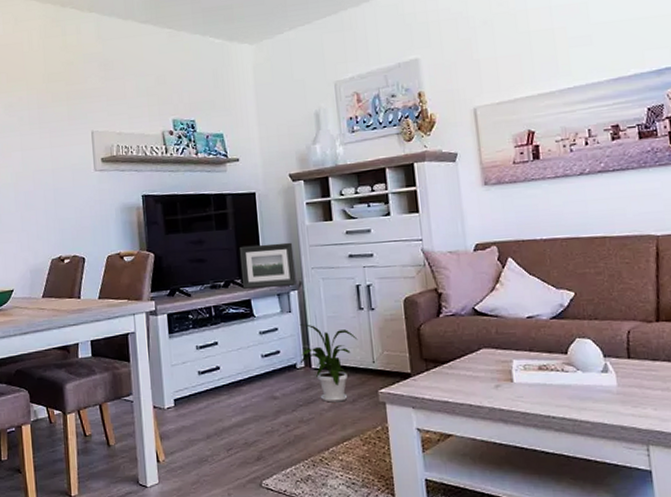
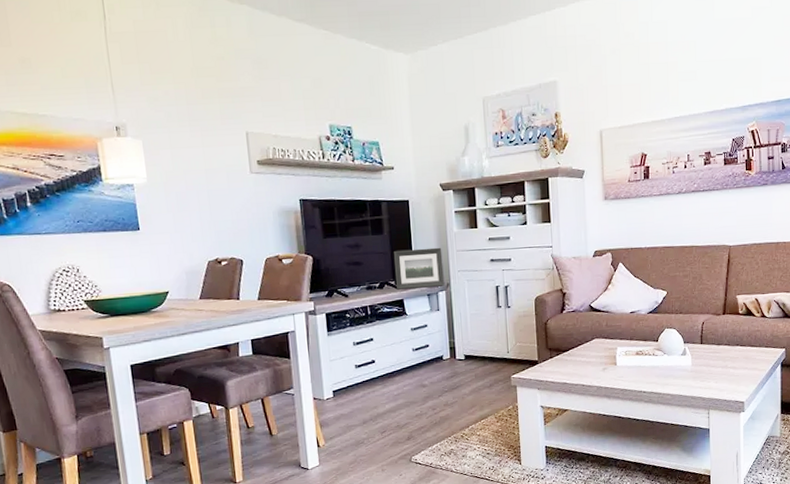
house plant: present [299,324,358,403] -> none [446,321,496,388]

